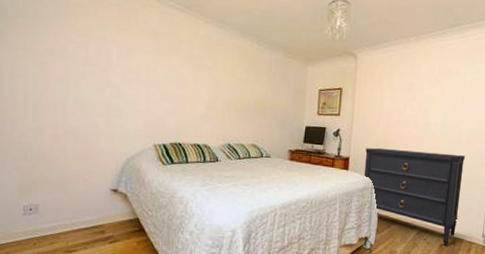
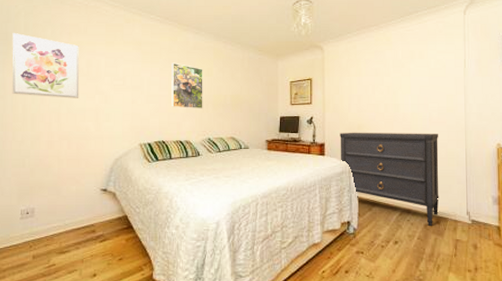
wall art: none [9,8,88,90] -> present [12,33,80,98]
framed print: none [190,58,226,113] -> present [171,62,203,109]

